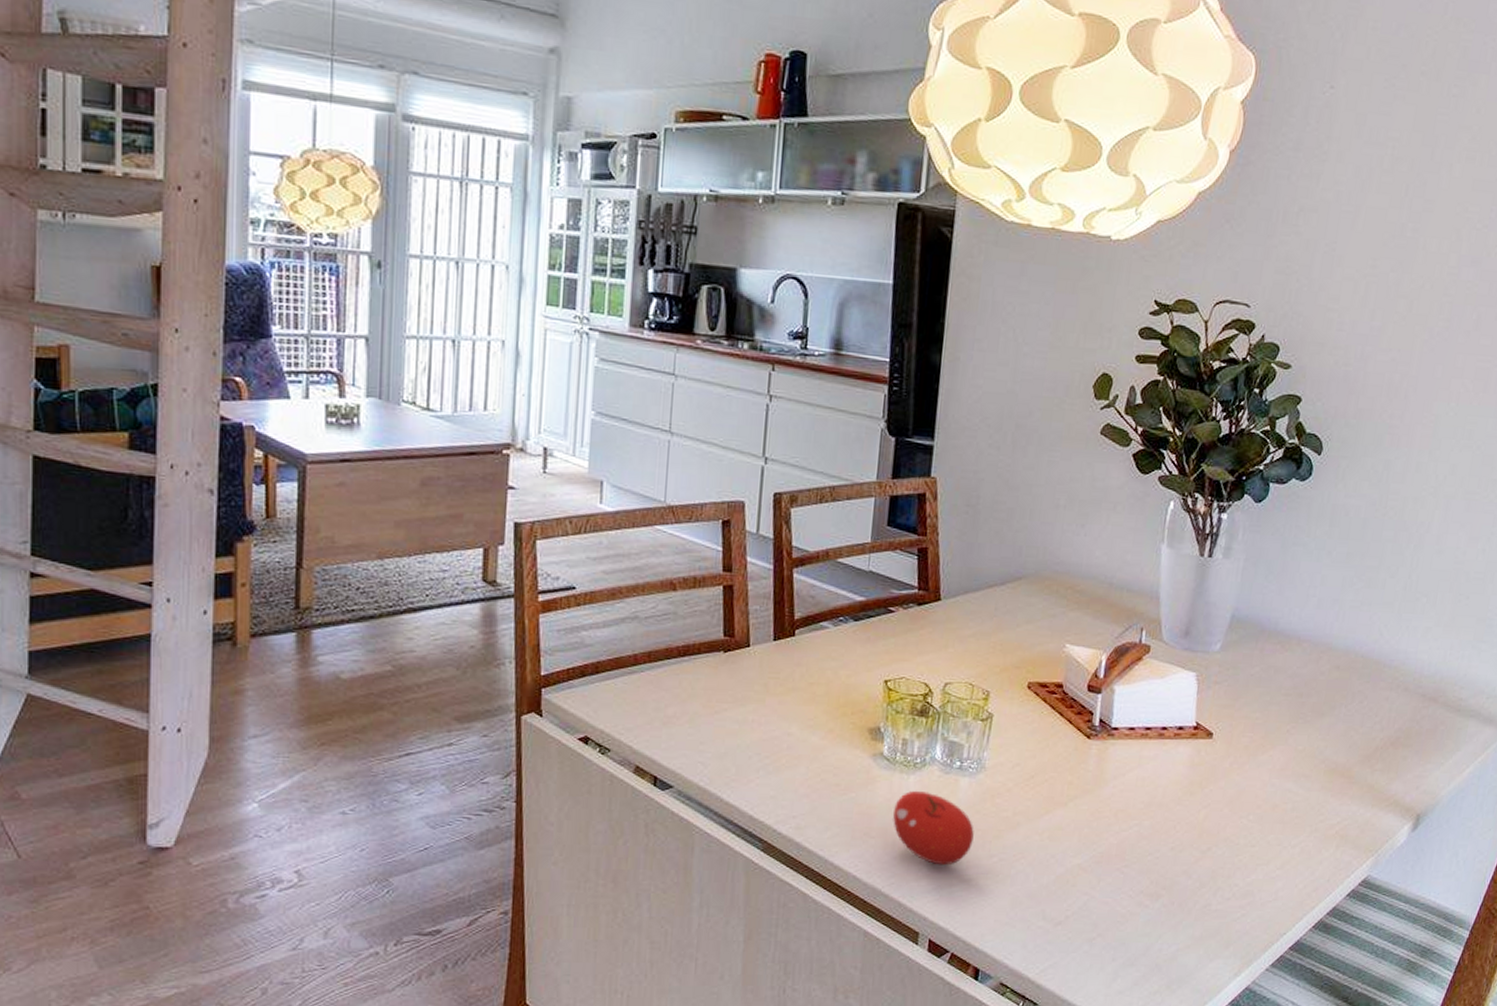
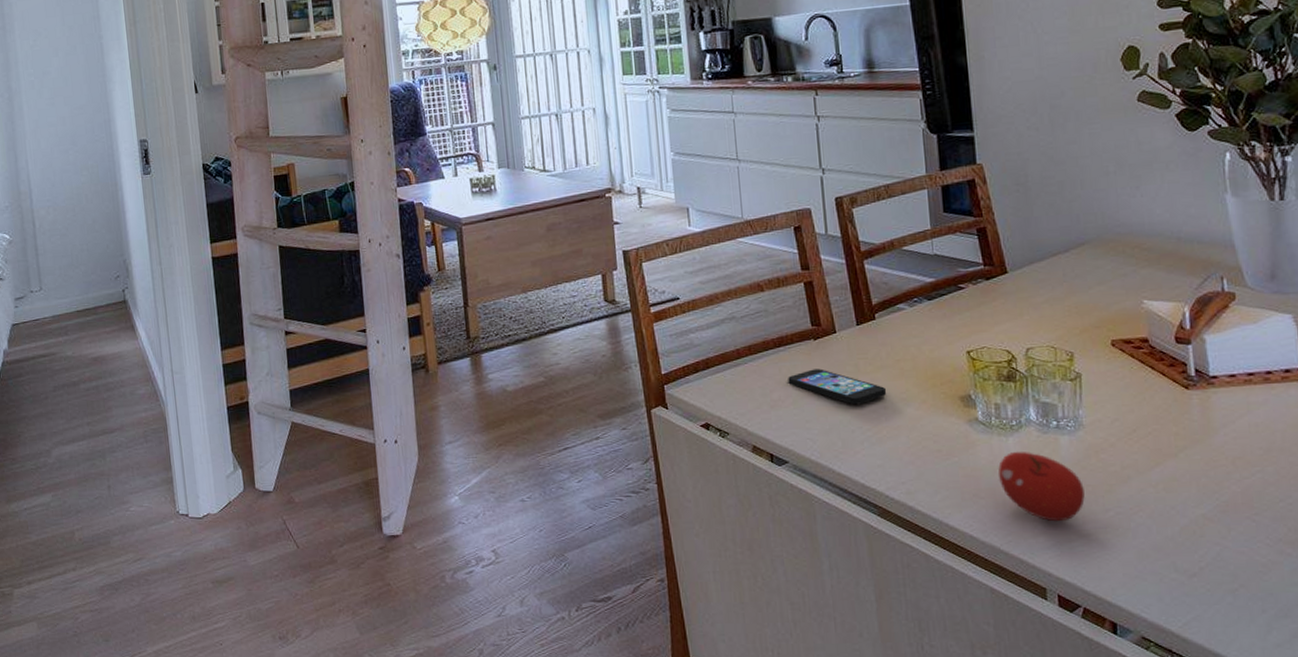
smartphone: none [687,685,794,729] -> present [788,368,887,405]

